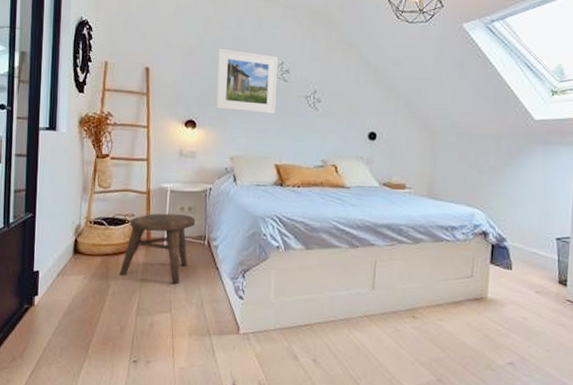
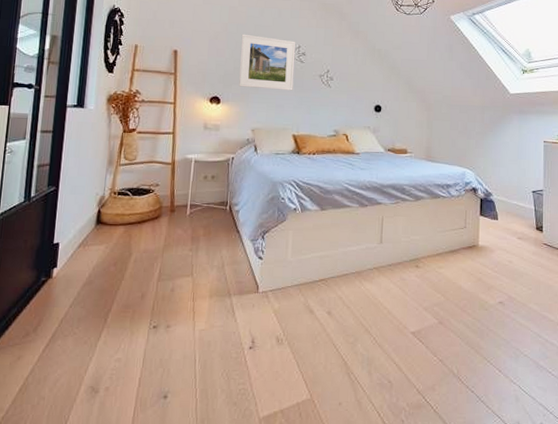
stool: present [119,213,196,284] -> none [141,182,219,248]

